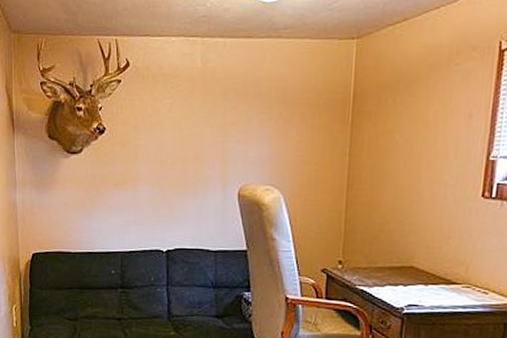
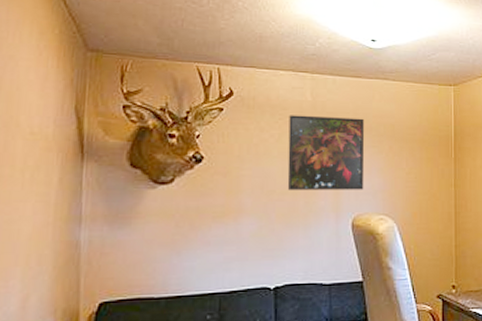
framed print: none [178,82,254,159] -> present [287,115,365,190]

